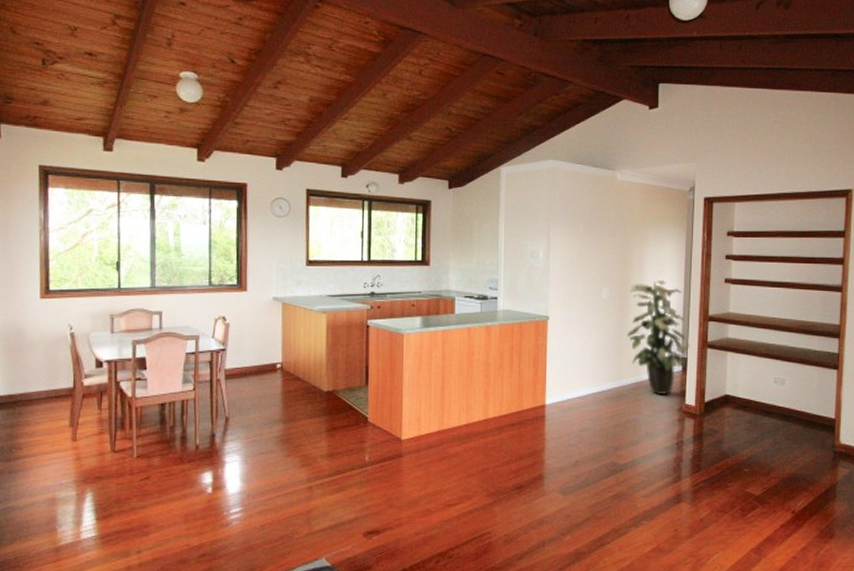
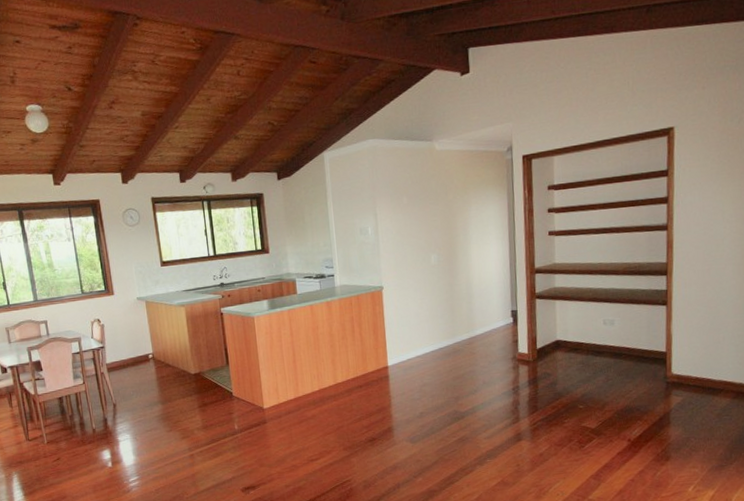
indoor plant: present [627,280,690,396] -> none [457,240,519,347]

